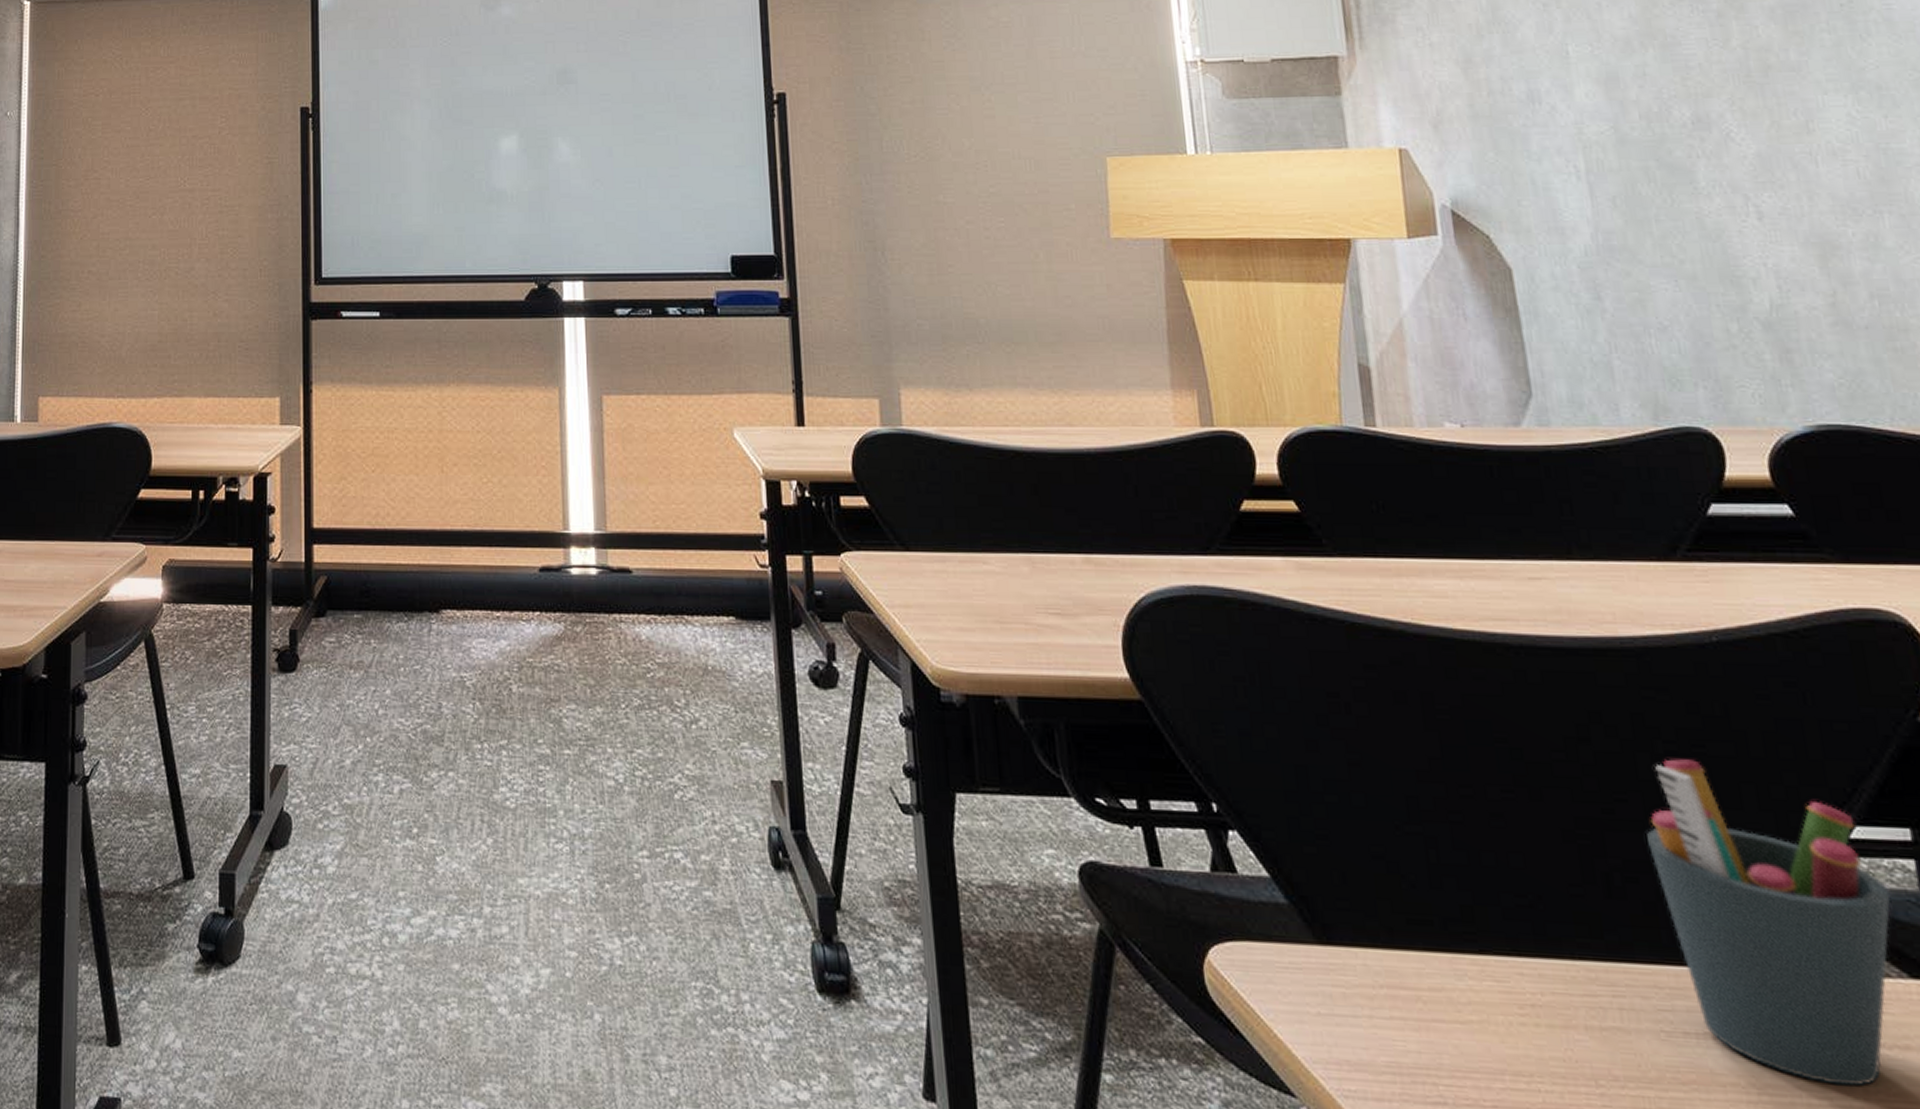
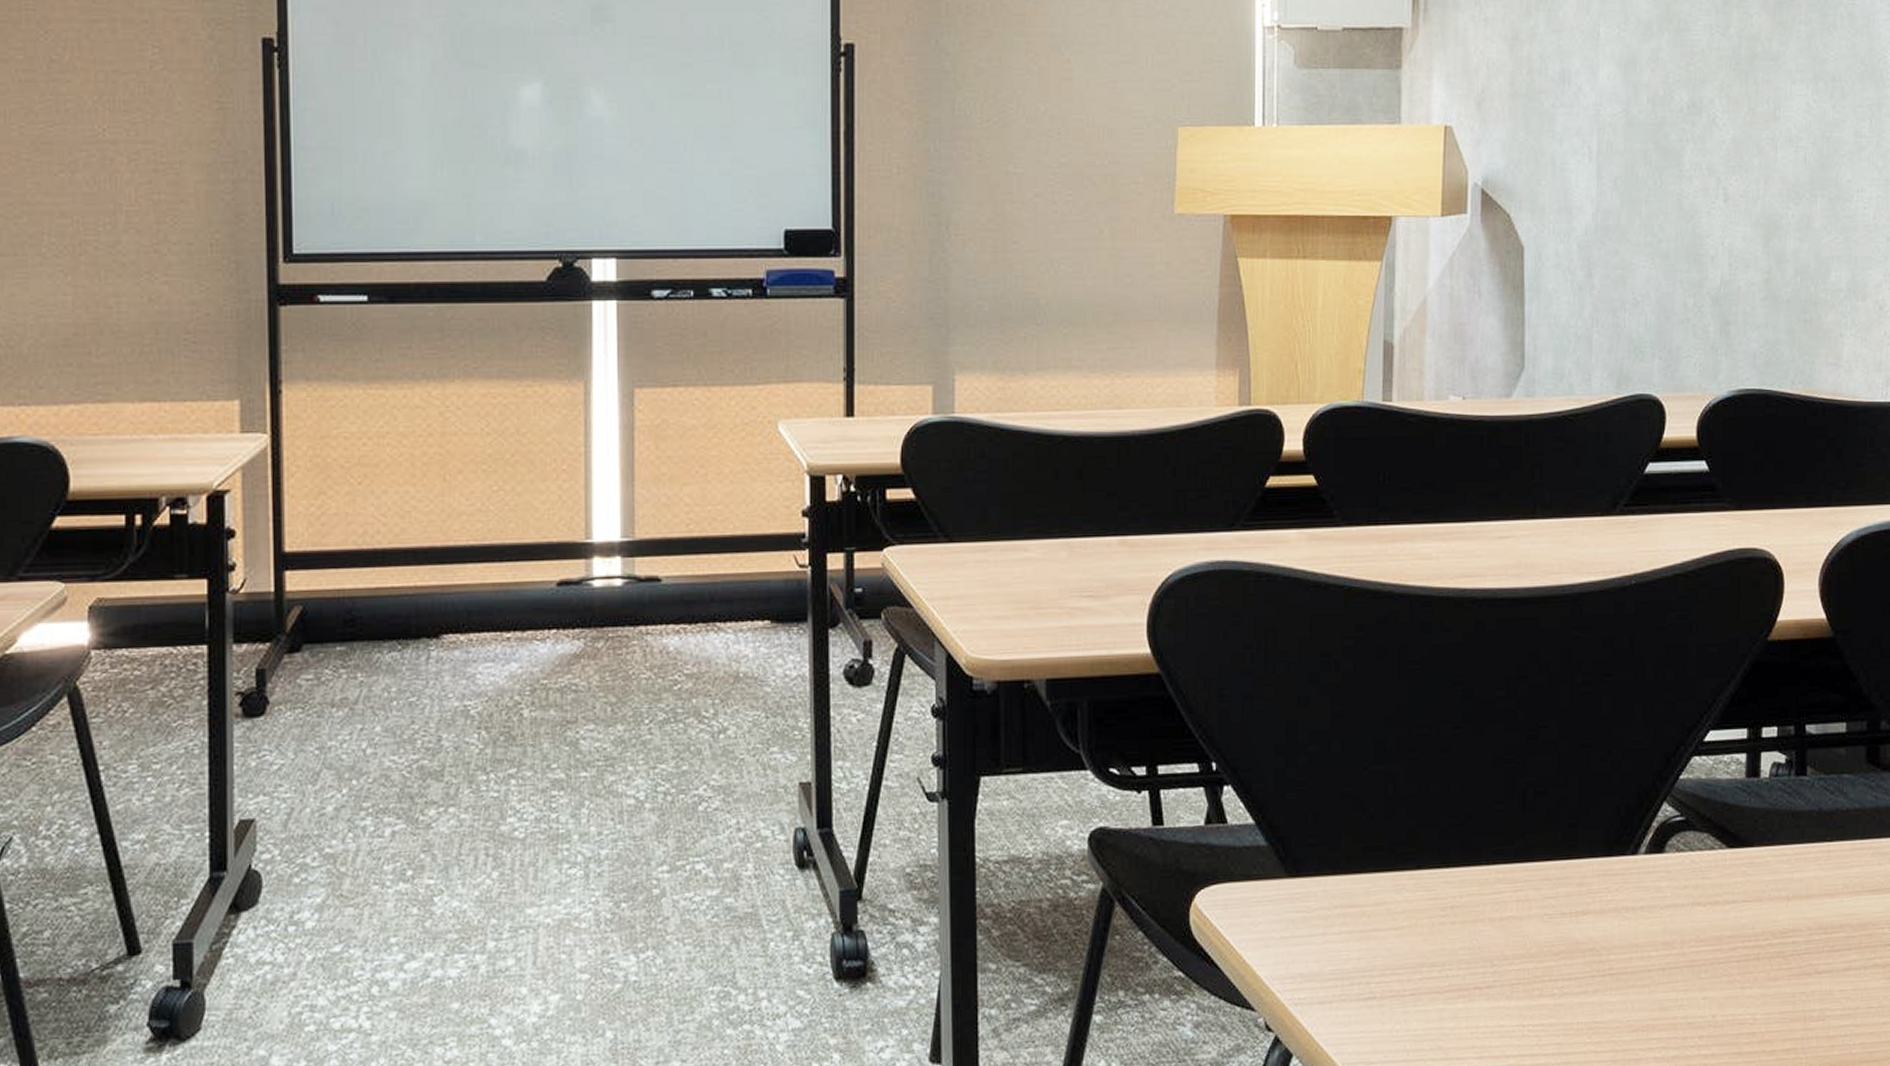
pen holder: present [1647,759,1891,1086] -> none [1558,687,1725,939]

